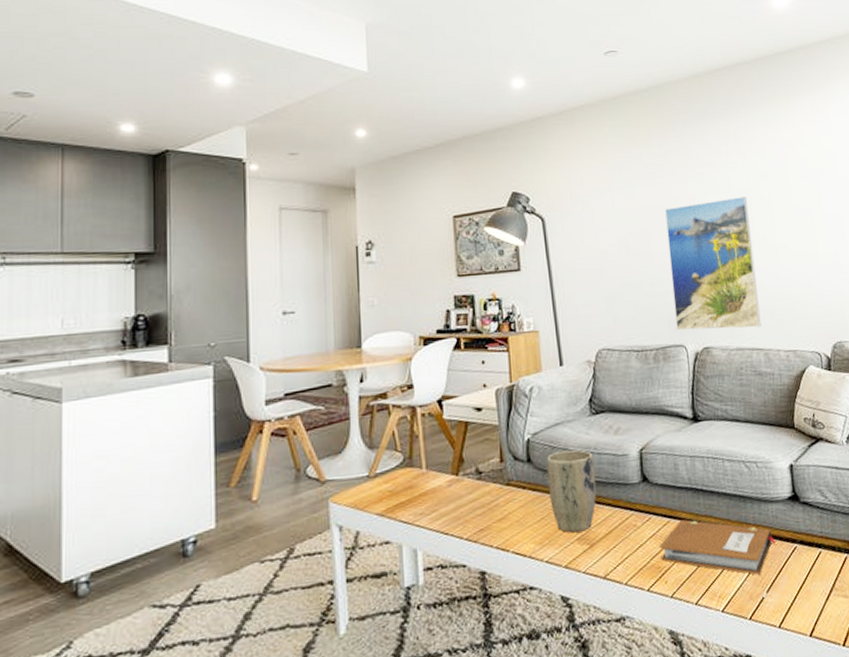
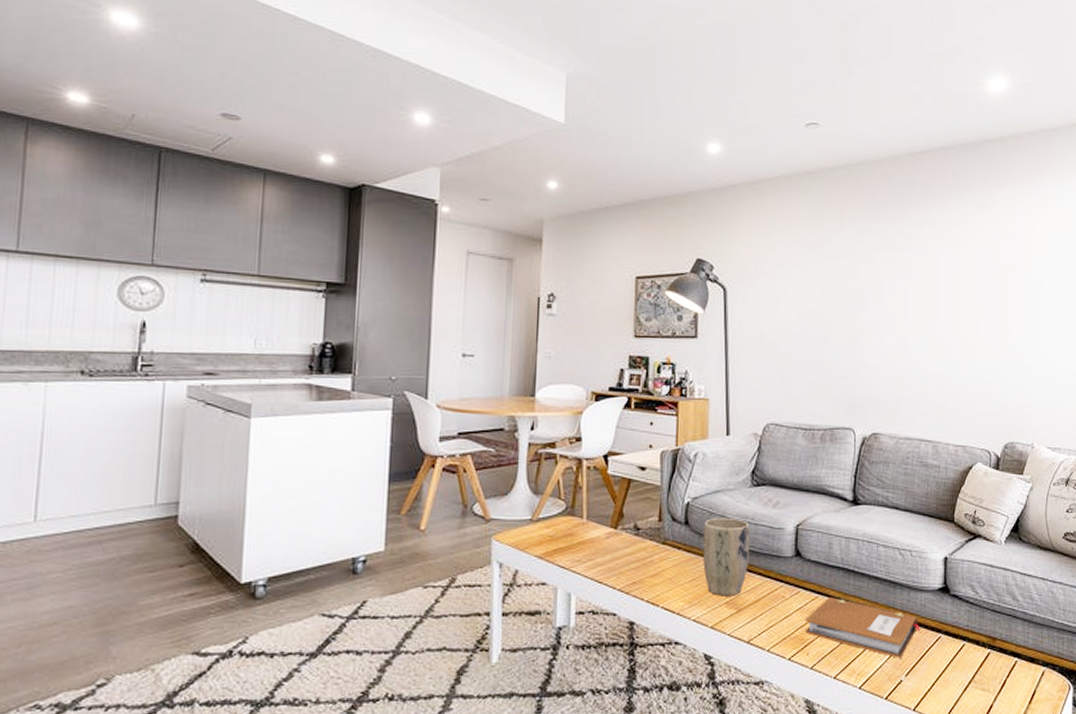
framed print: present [665,197,761,330] -> none [847,286,935,419]

